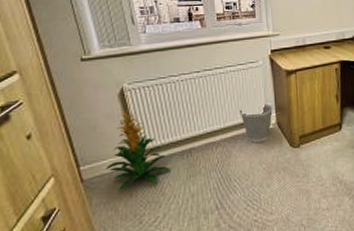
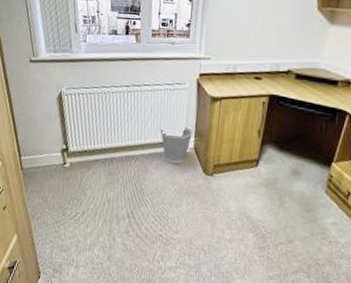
indoor plant: present [105,107,171,191] -> none [40,111,93,184]

